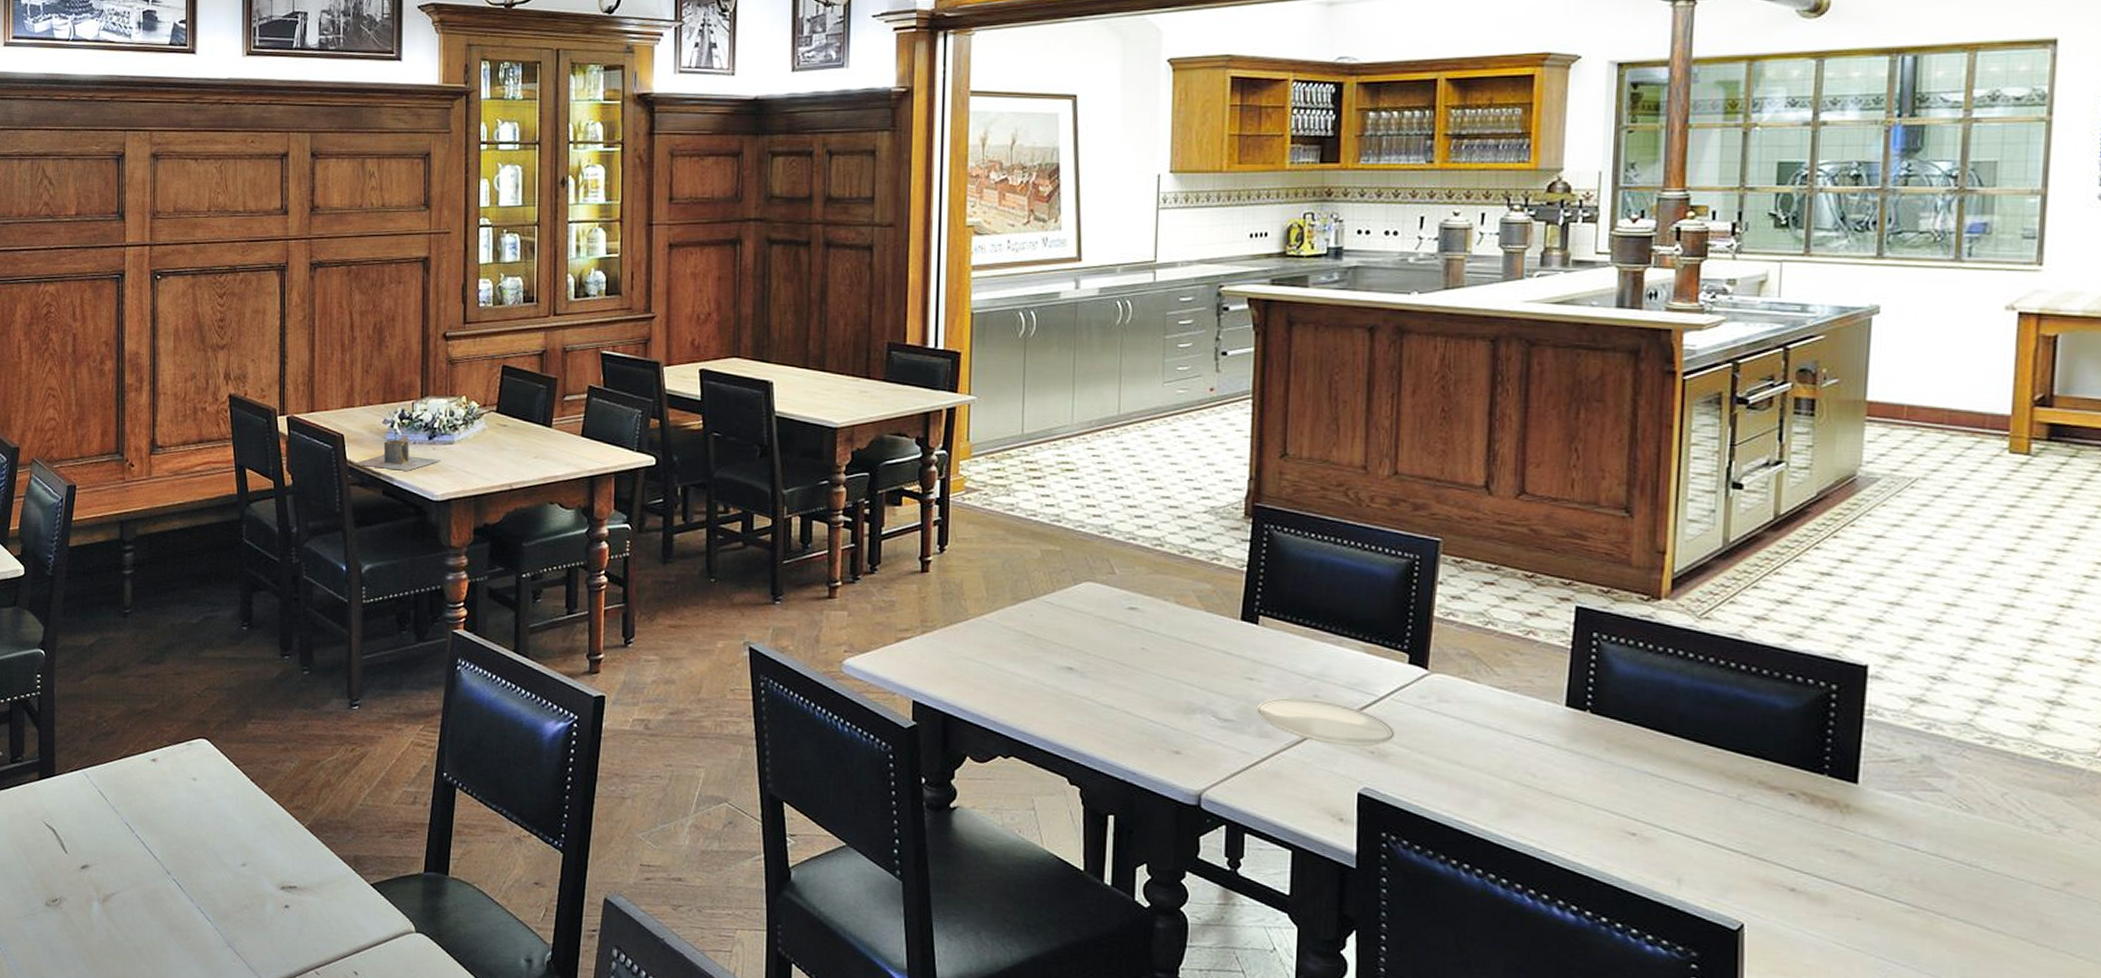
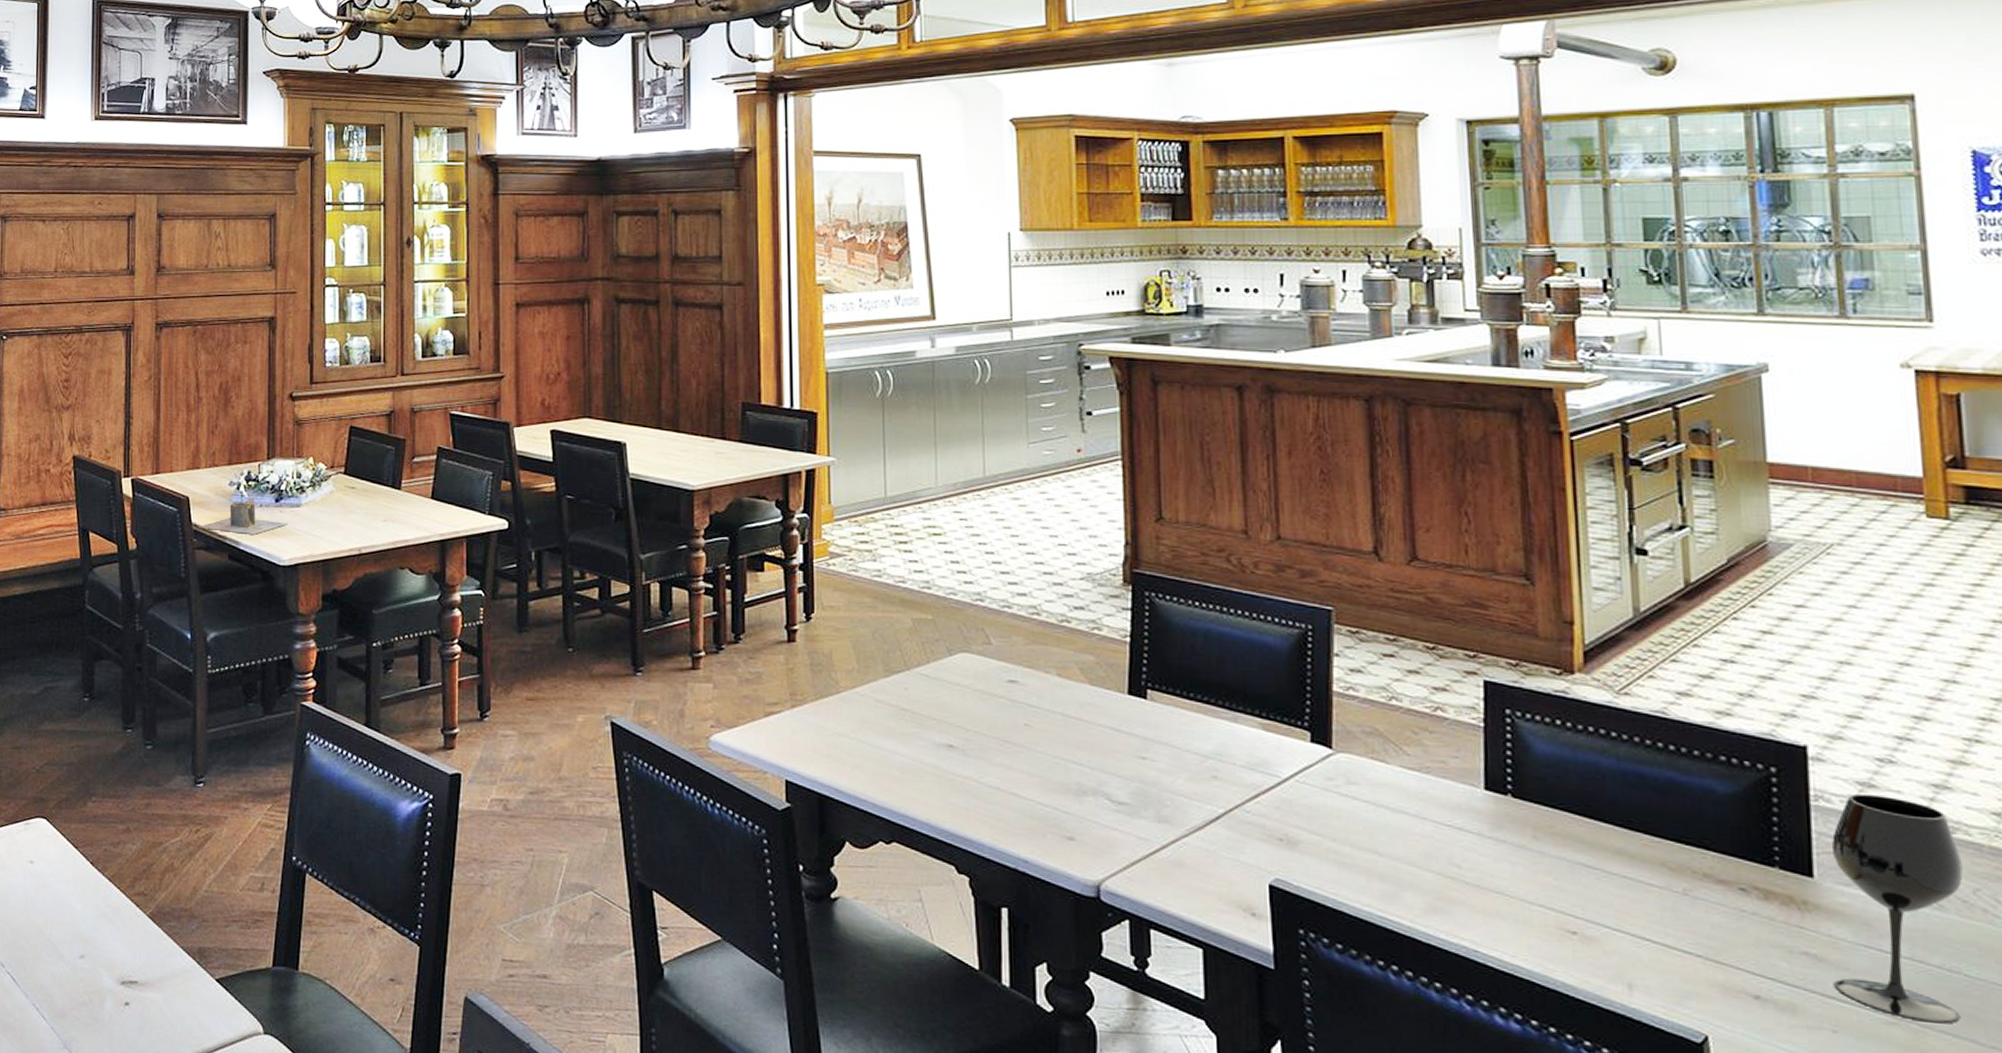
plate: present [1256,697,1395,747] -> none [1152,778,1304,834]
wineglass: none [1863,708,1996,912] -> present [1832,793,1963,1024]

